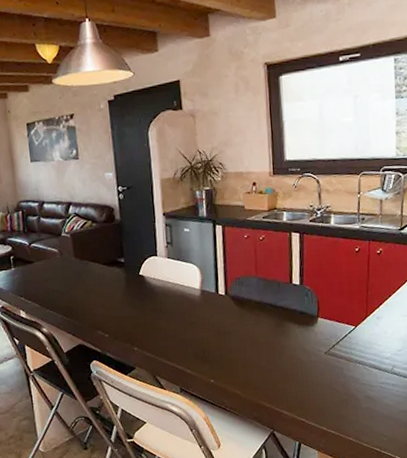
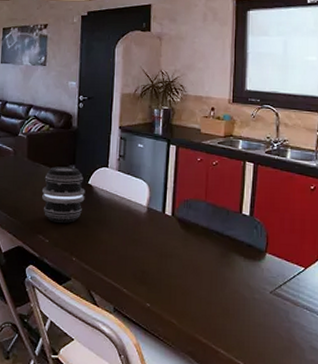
speaker: none [95,260,138,317] -> present [42,166,85,223]

